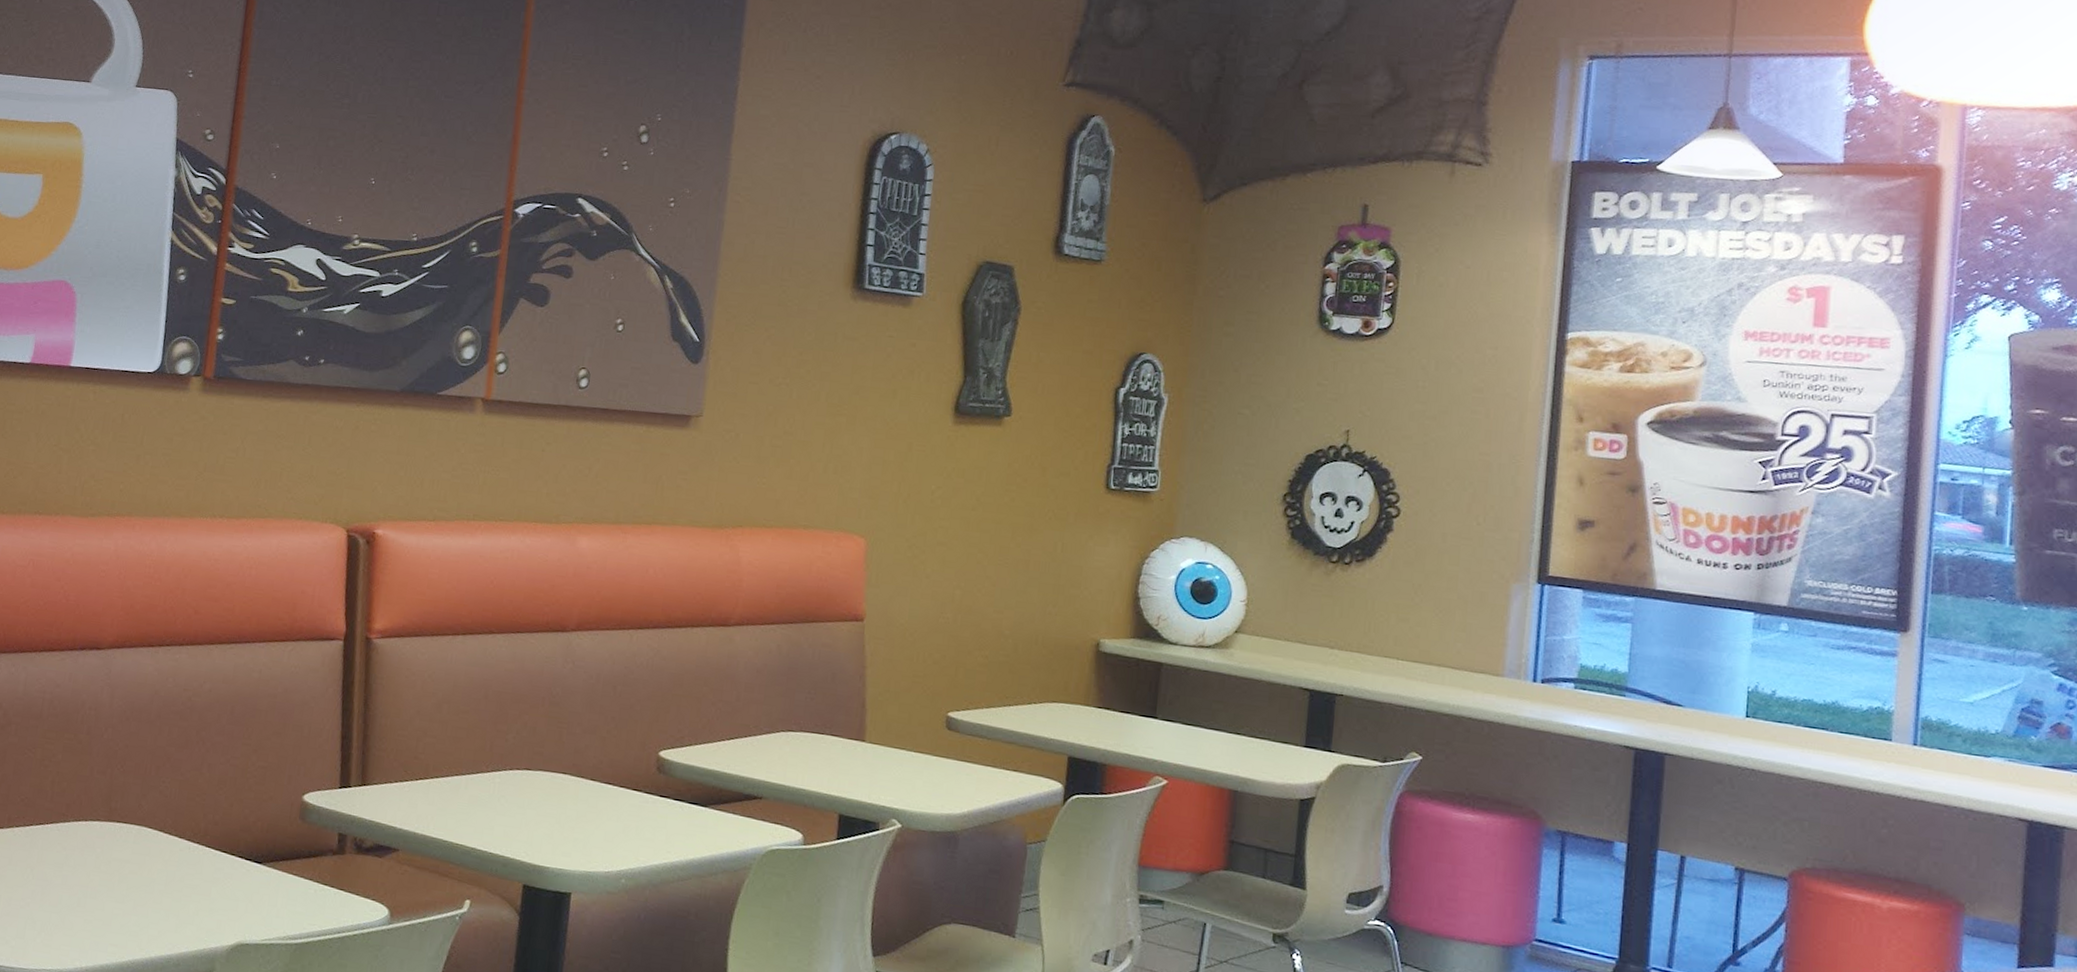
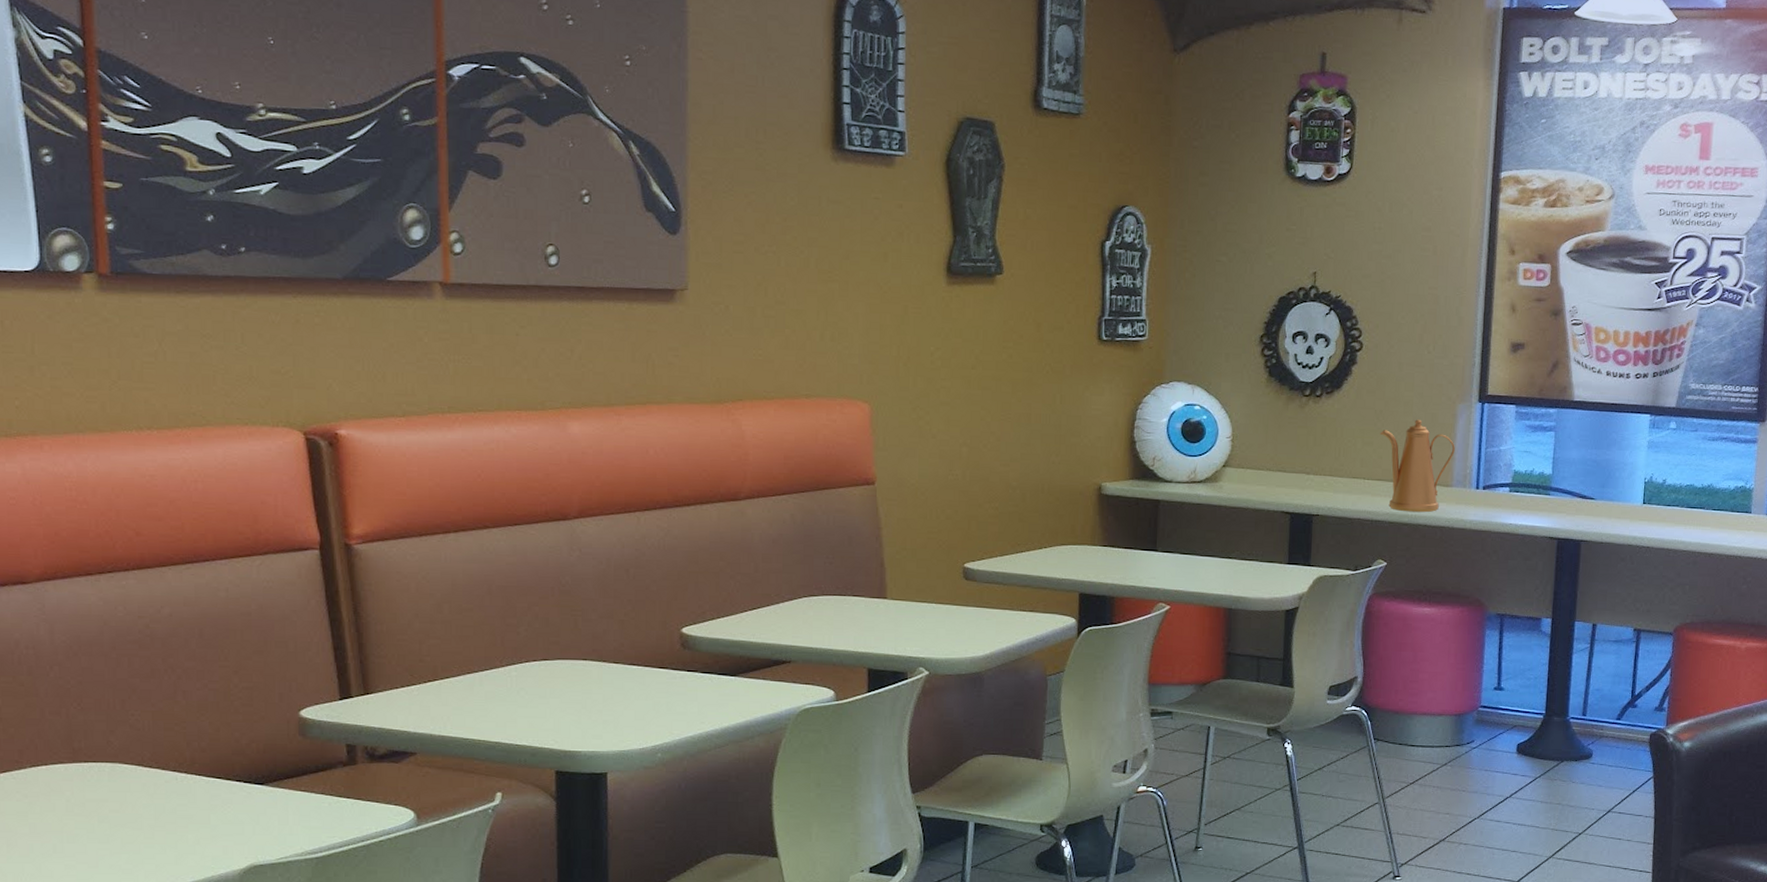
coffee pot: none [1418,597,1508,704] -> present [1380,419,1455,513]

